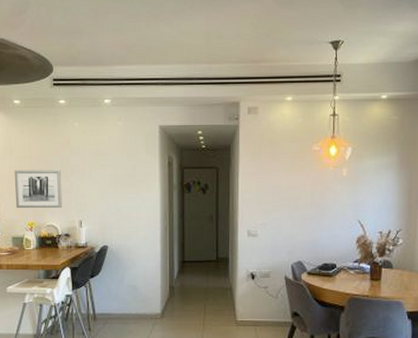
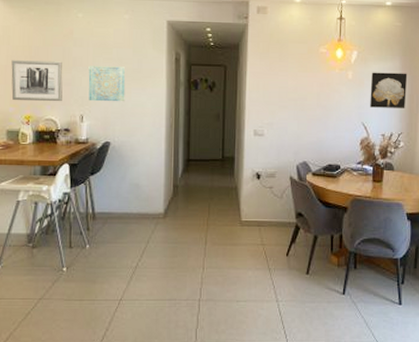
wall art: none [85,172,121,207] -> present [88,66,126,102]
wall art: none [366,168,406,205] -> present [370,72,408,108]

